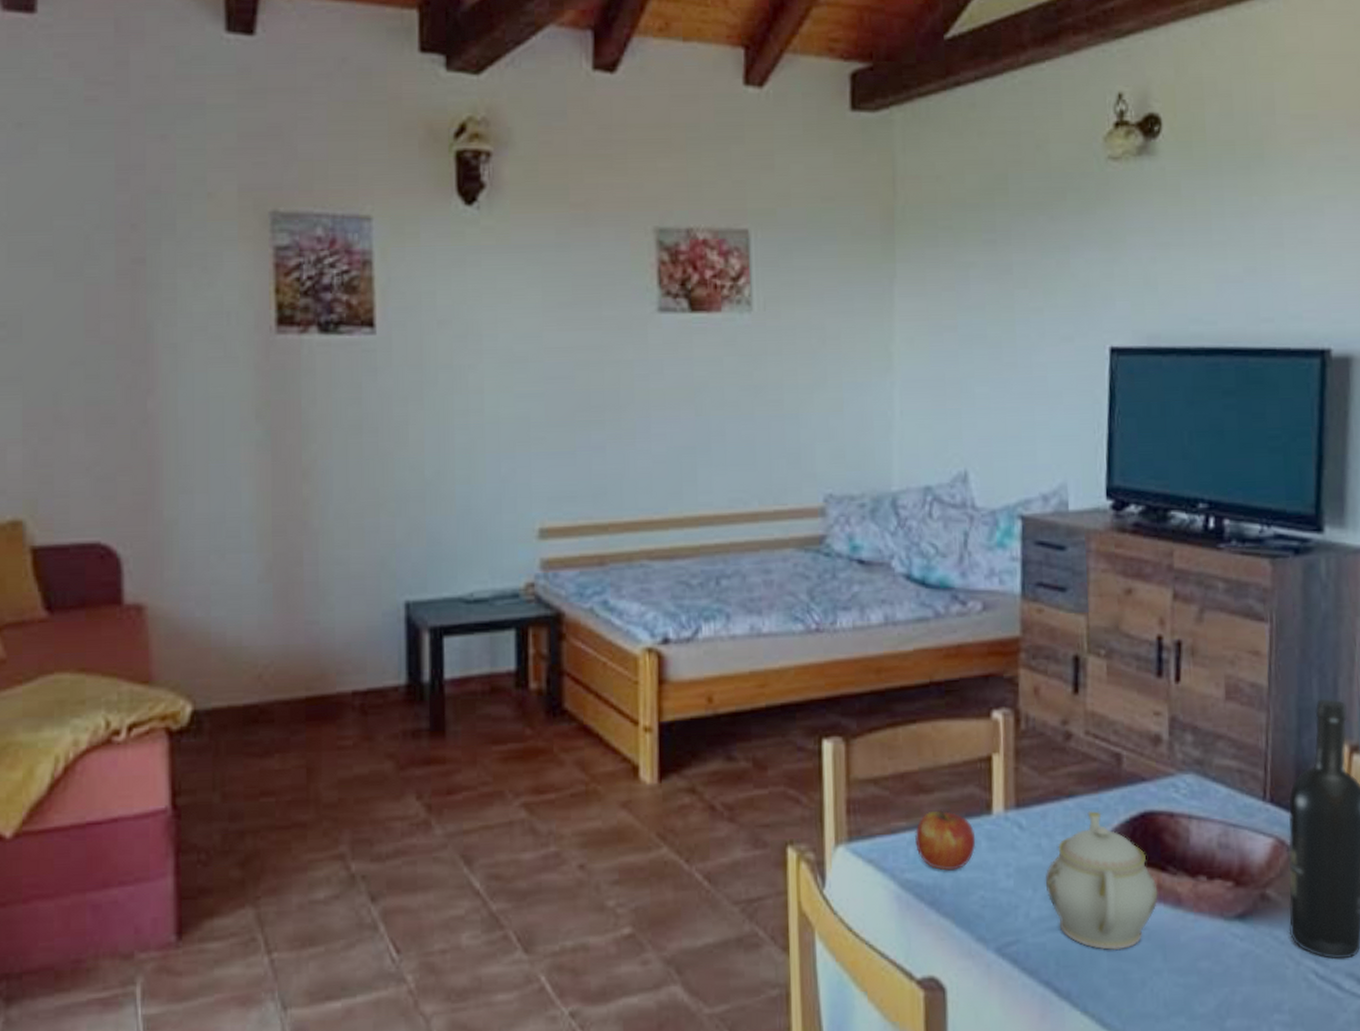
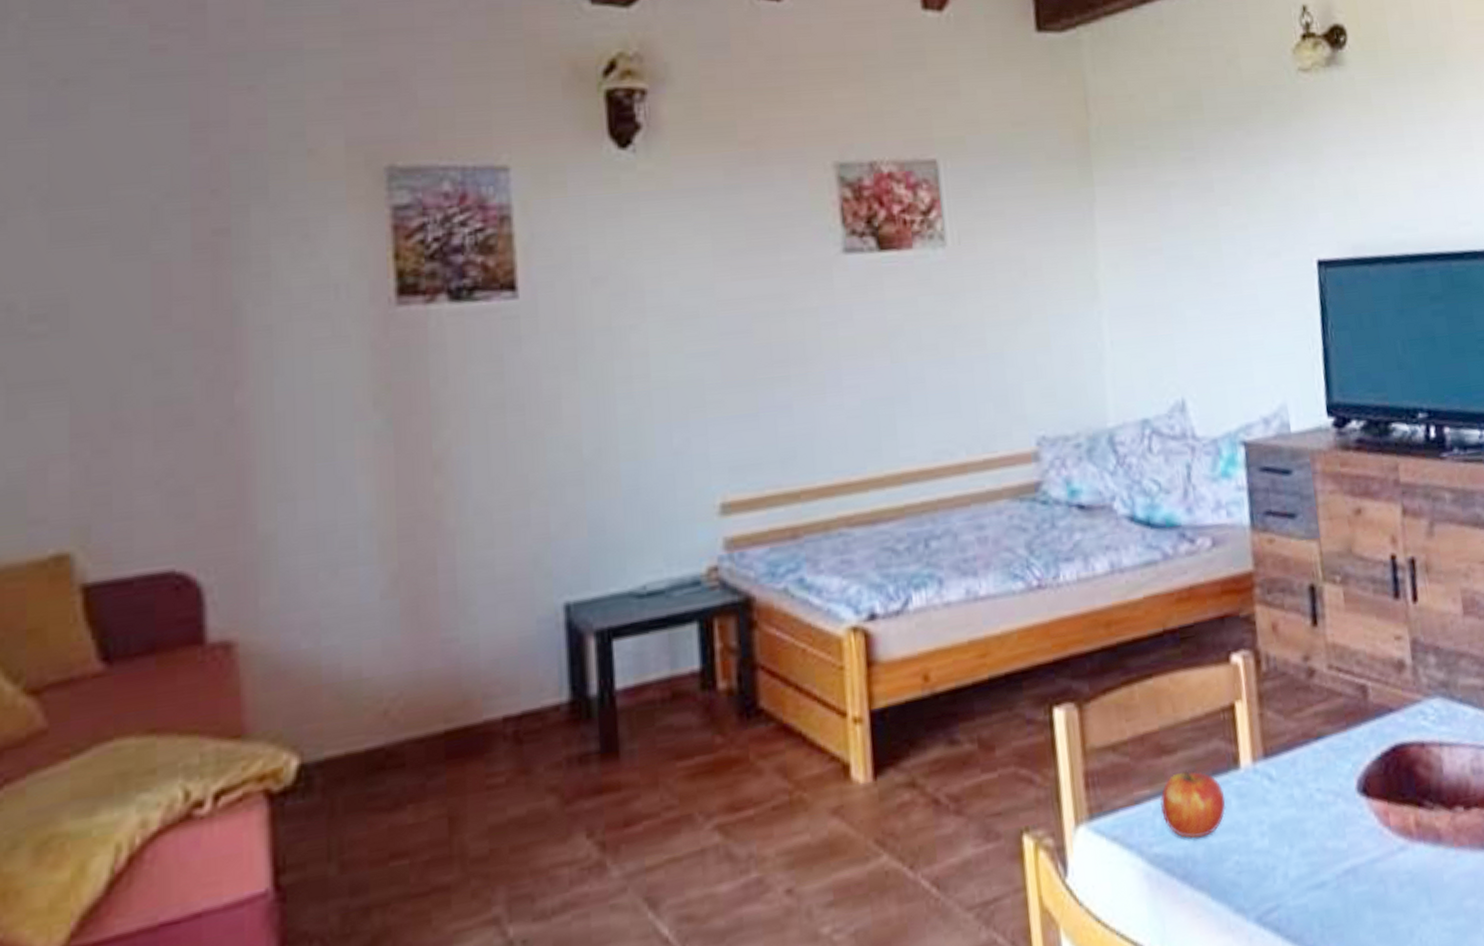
teapot: present [1045,811,1158,951] -> none [1301,750,1418,903]

